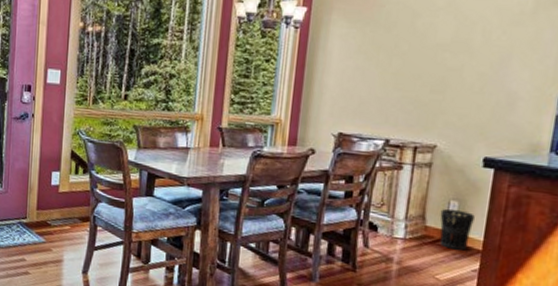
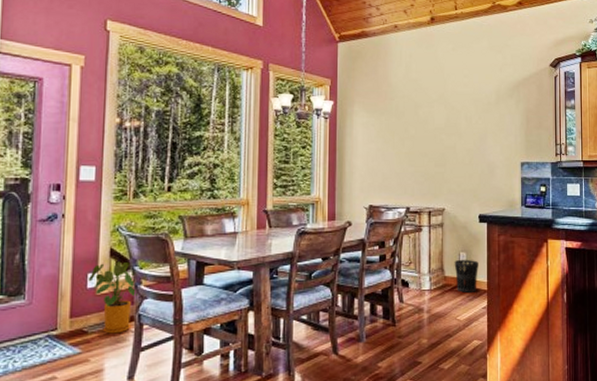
house plant: none [53,163,93,231] -> present [89,261,137,334]

